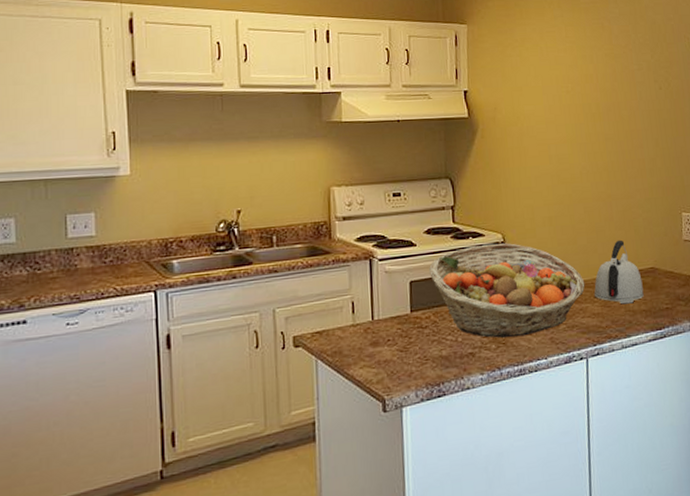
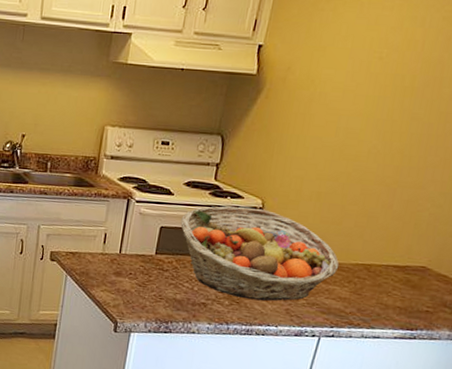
kettle: present [594,240,644,305] -> none [345,230,407,297]

